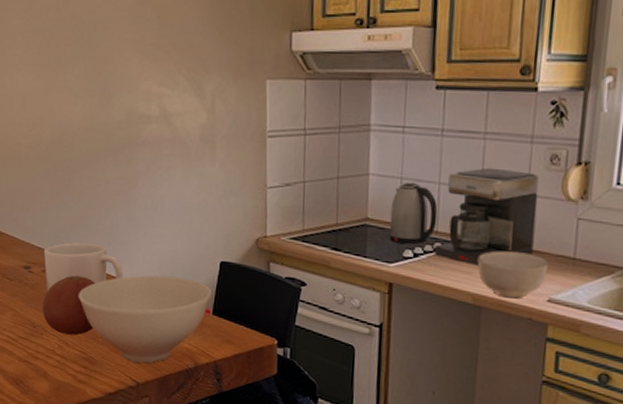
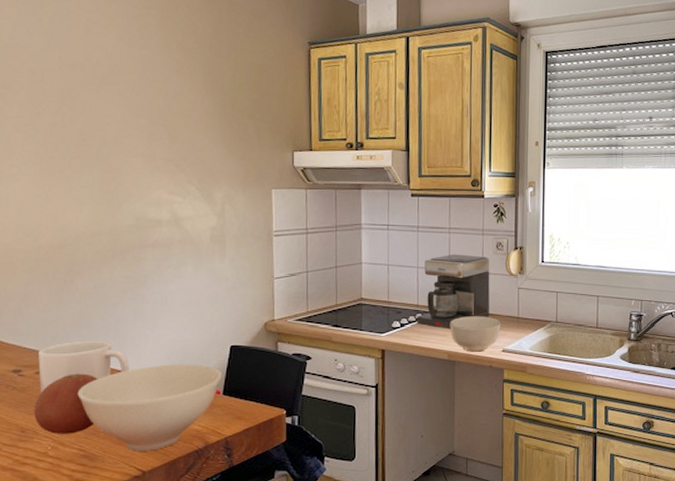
kettle: present [389,182,438,245] -> none [380,267,418,317]

